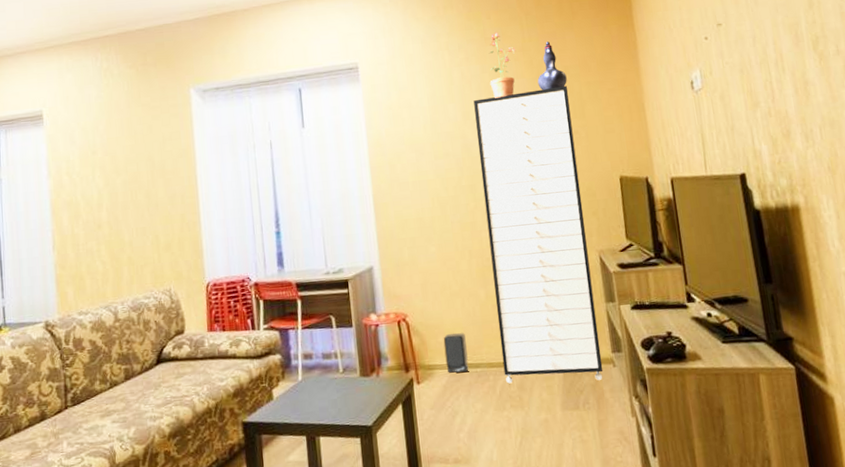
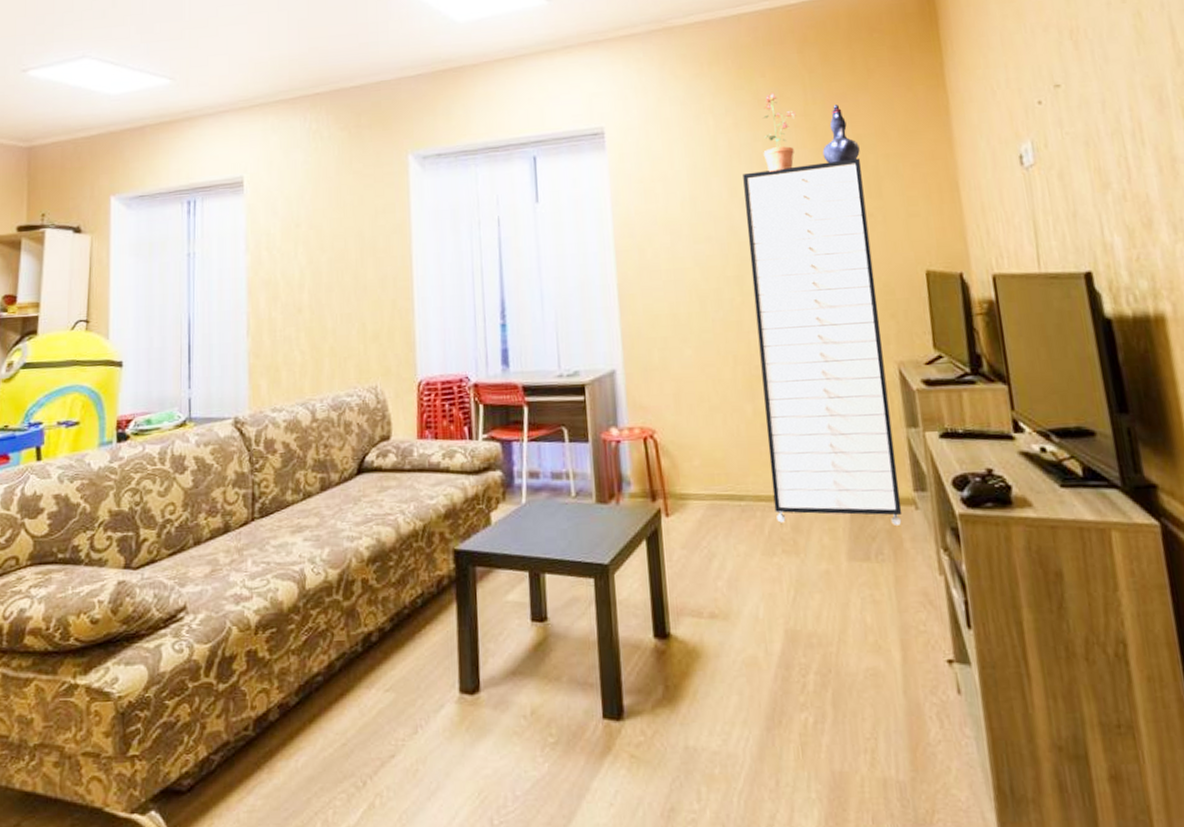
speaker: present [443,333,469,373] -> none [699,455,731,505]

